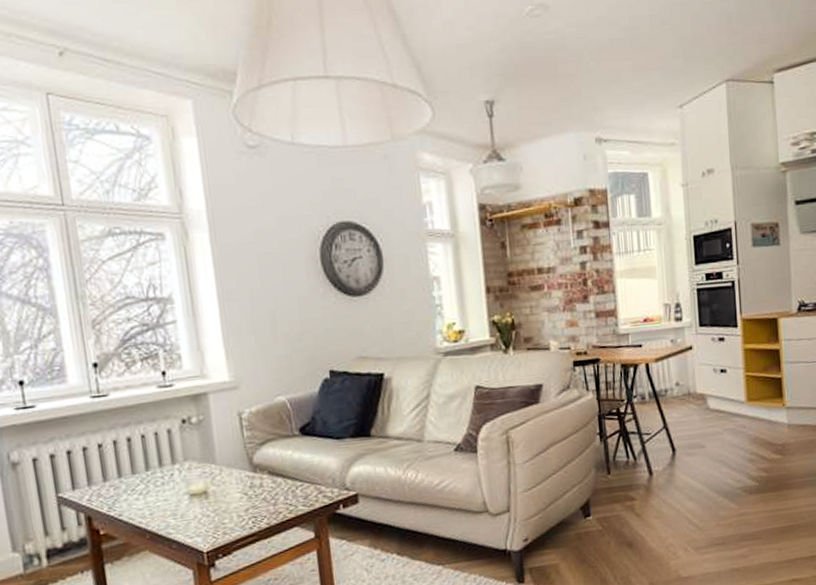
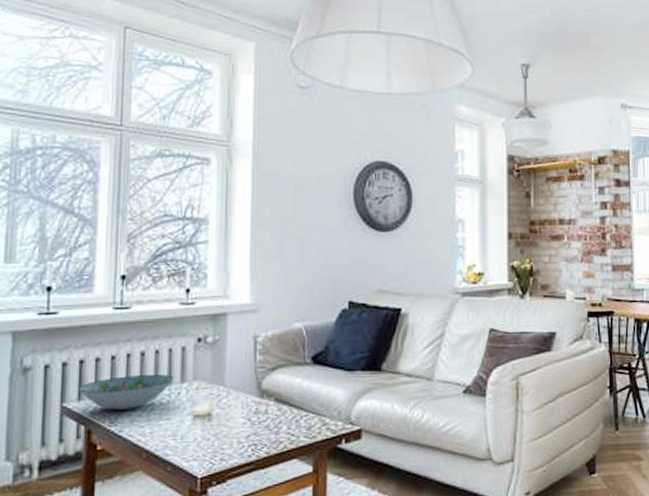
decorative bowl: none [71,457,164,496] -> present [79,375,174,410]

